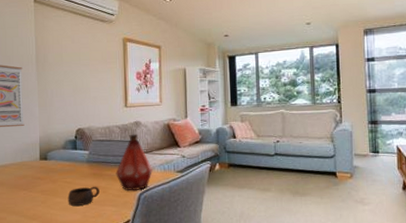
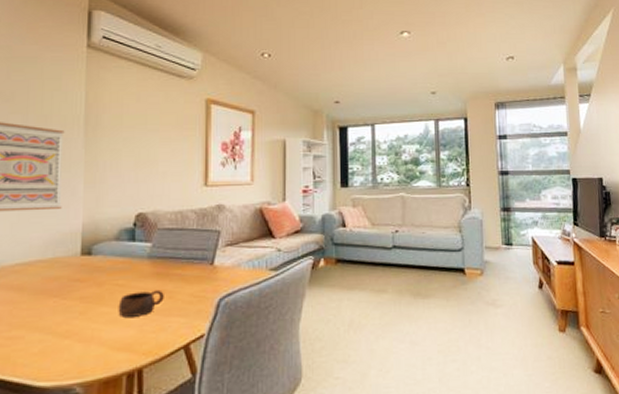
bottle: present [116,134,153,192] -> none [188,220,239,296]

